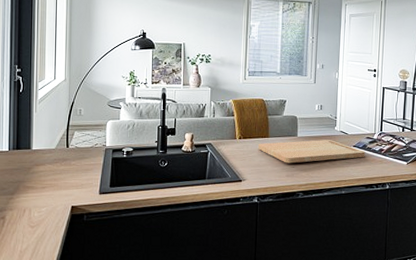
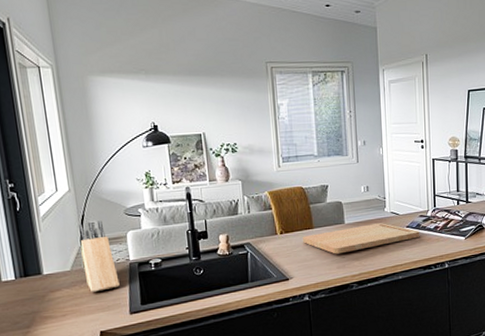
knife block: none [66,109,95,170] -> present [79,221,120,292]

